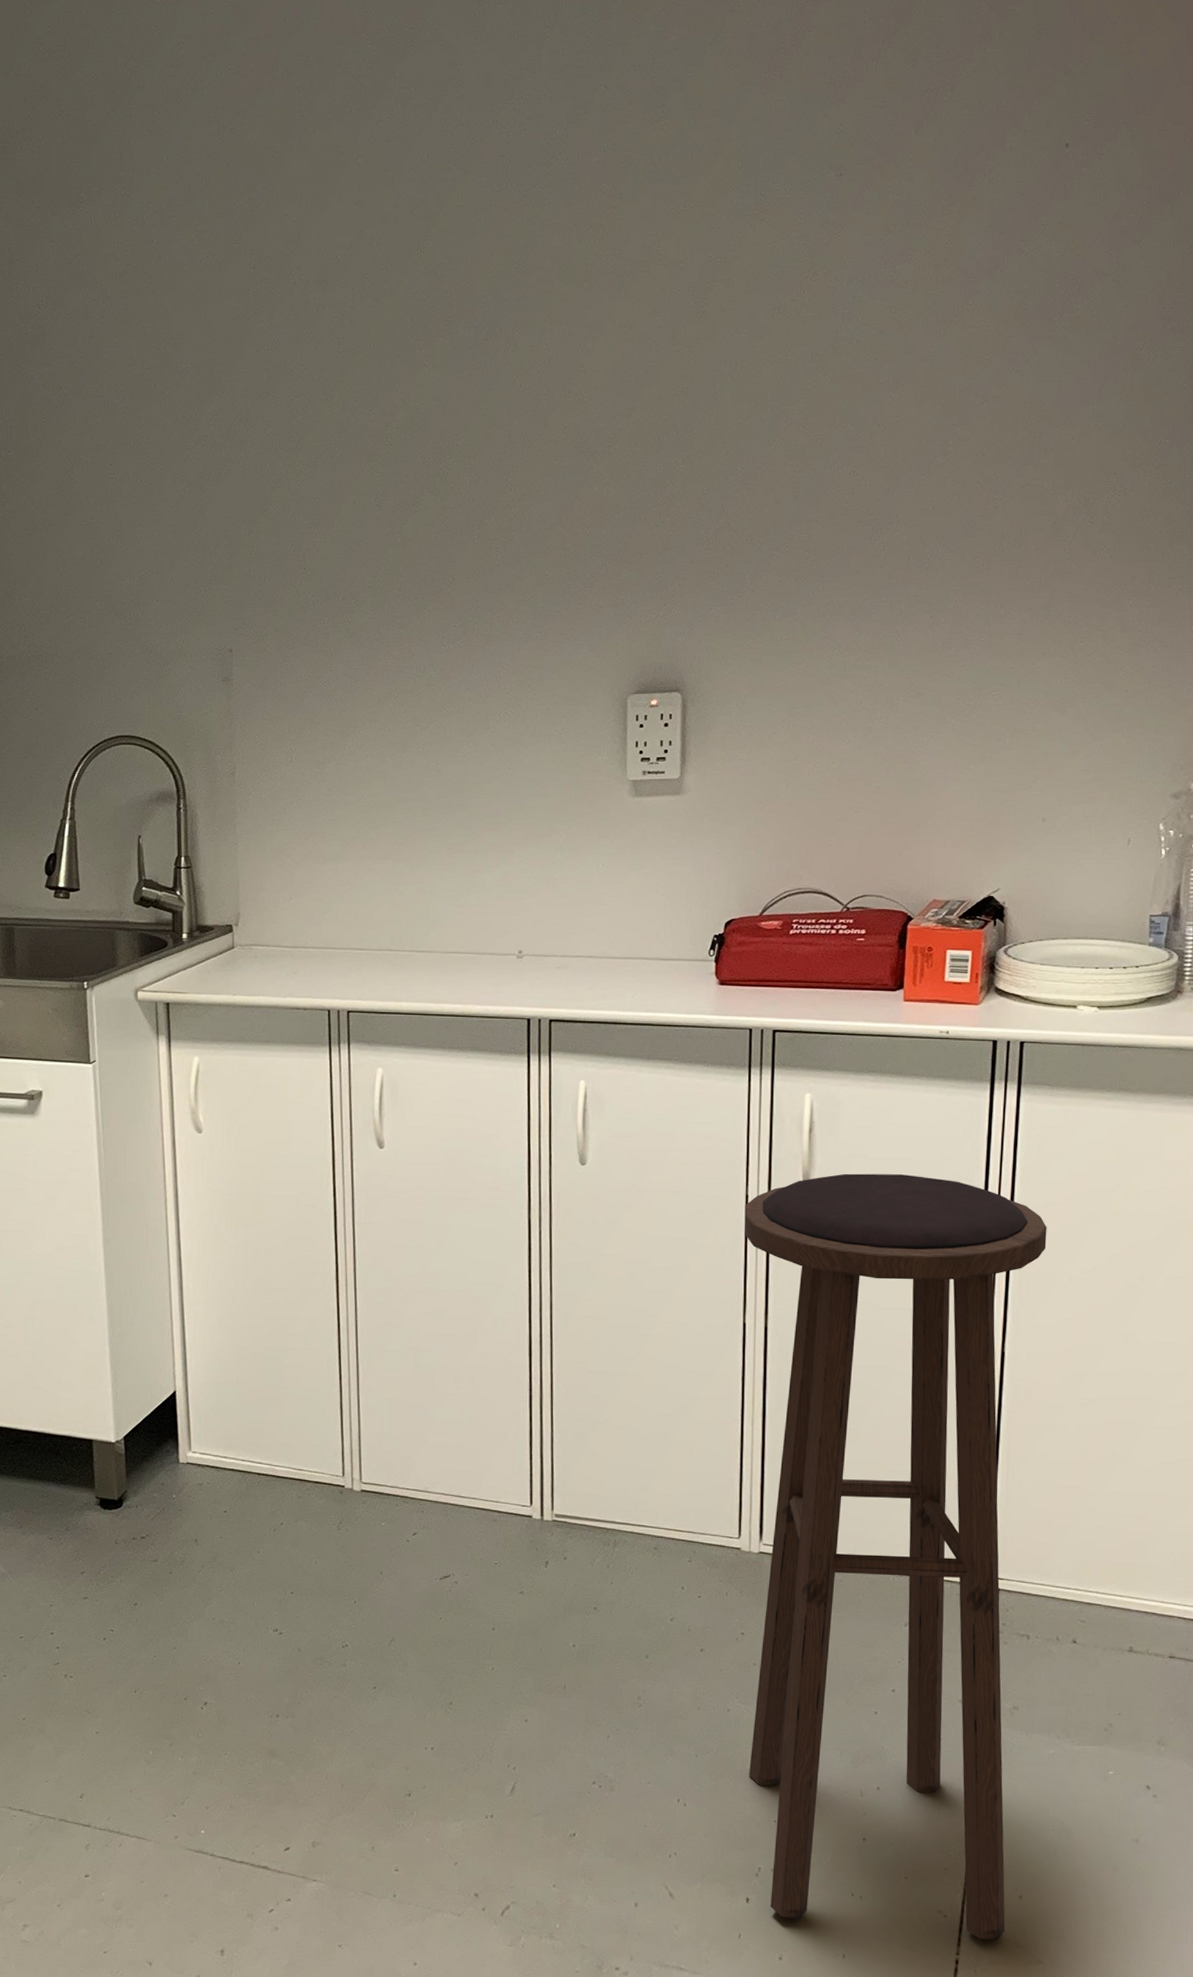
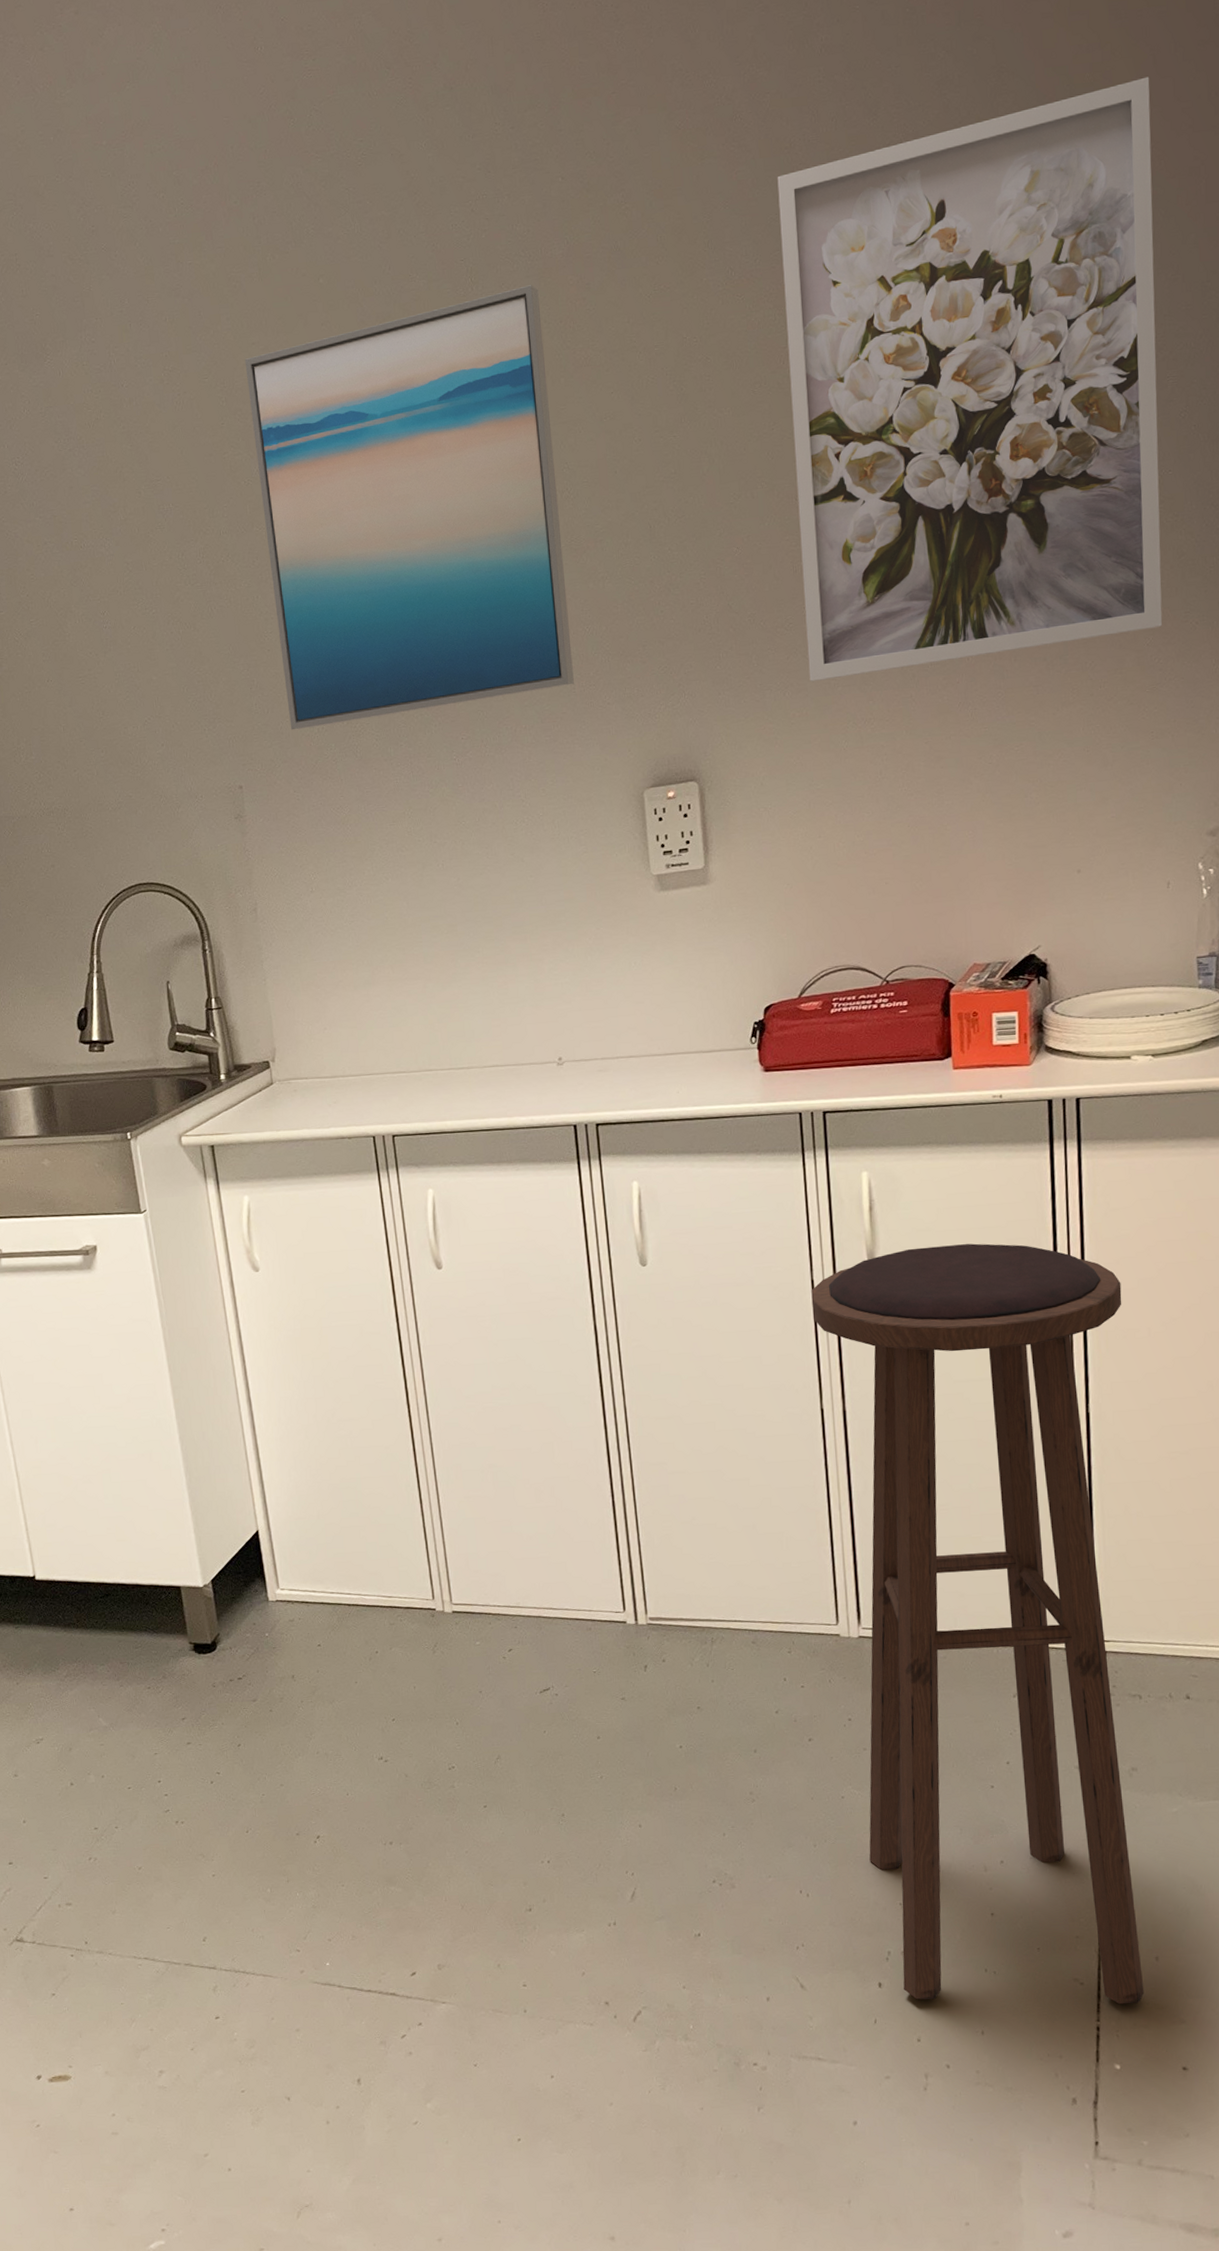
wall art: none [276,188,572,600] -> present [245,285,574,730]
wall art: none [800,54,1183,607] -> present [777,76,1163,682]

